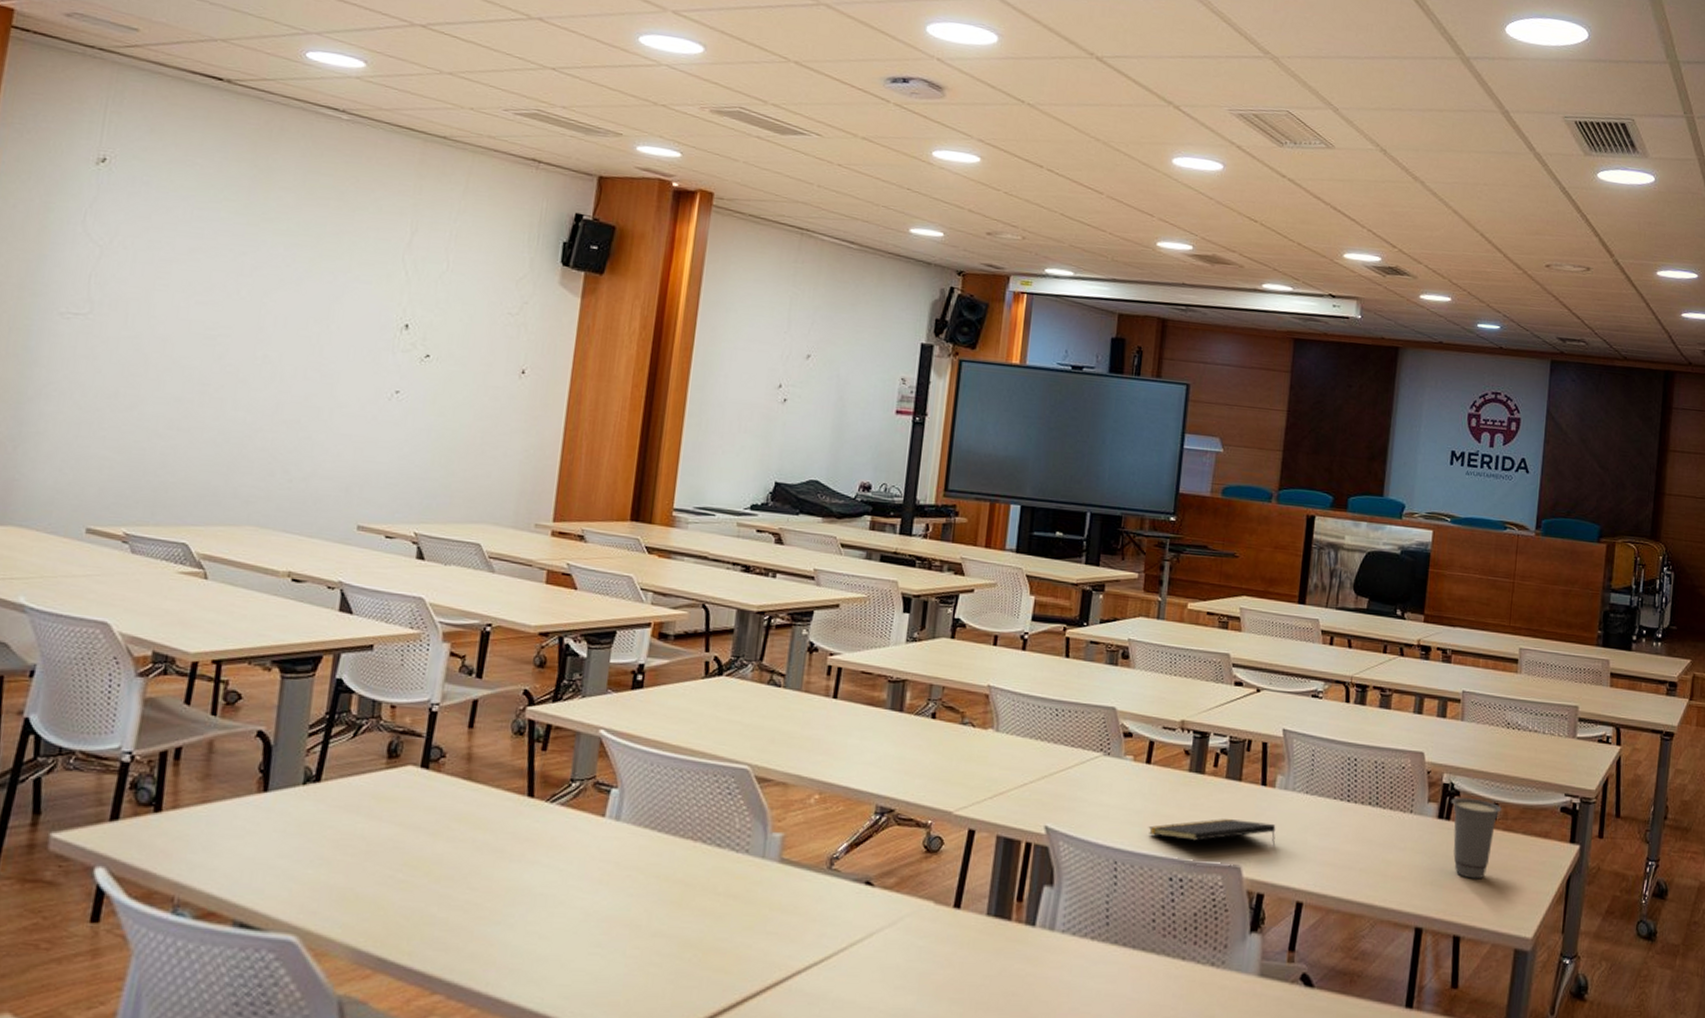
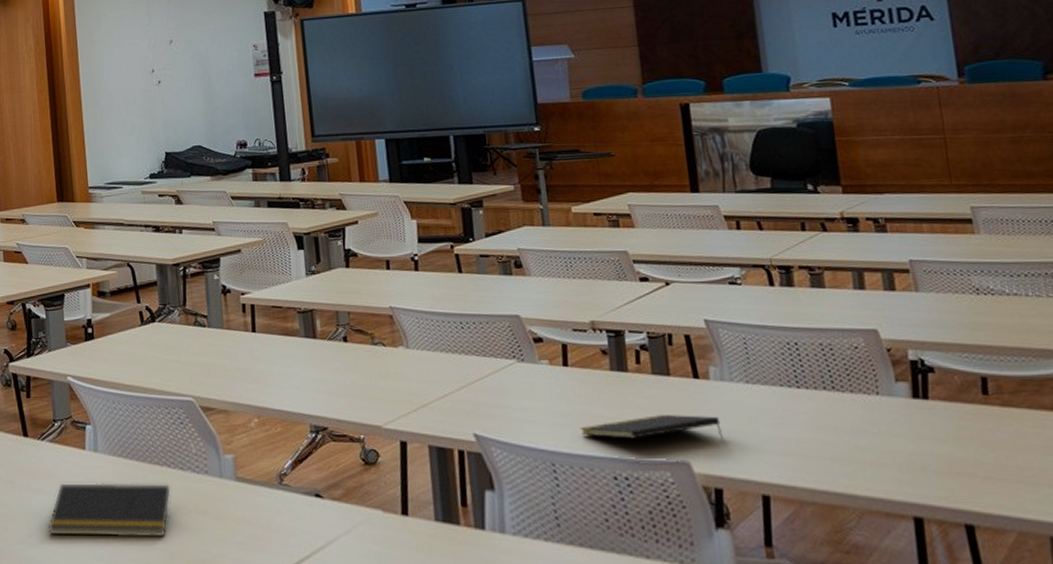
notepad: none [536,856,701,922] -> present [47,483,171,537]
cup: present [1451,797,1502,879] -> none [924,373,993,462]

